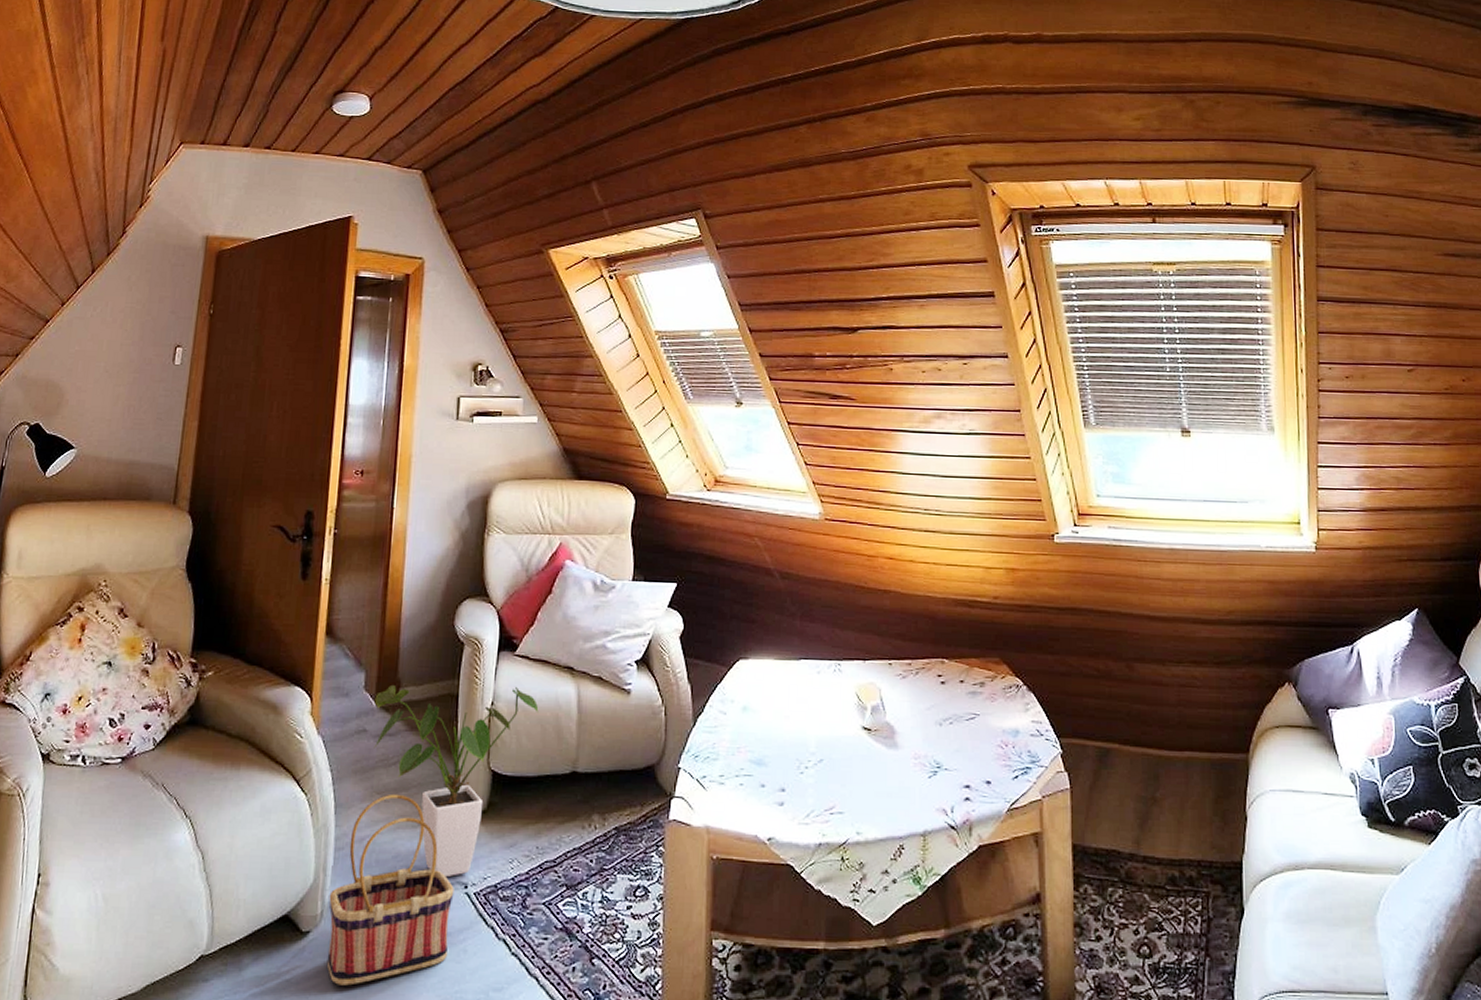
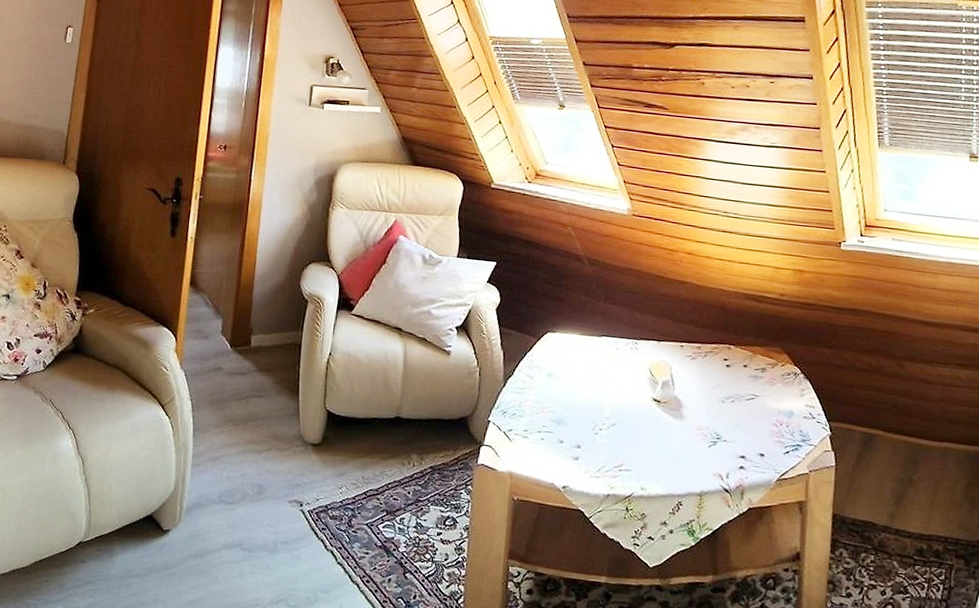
basket: present [326,794,454,986] -> none [183,423,292,577]
house plant: present [374,686,539,878] -> none [227,332,370,496]

